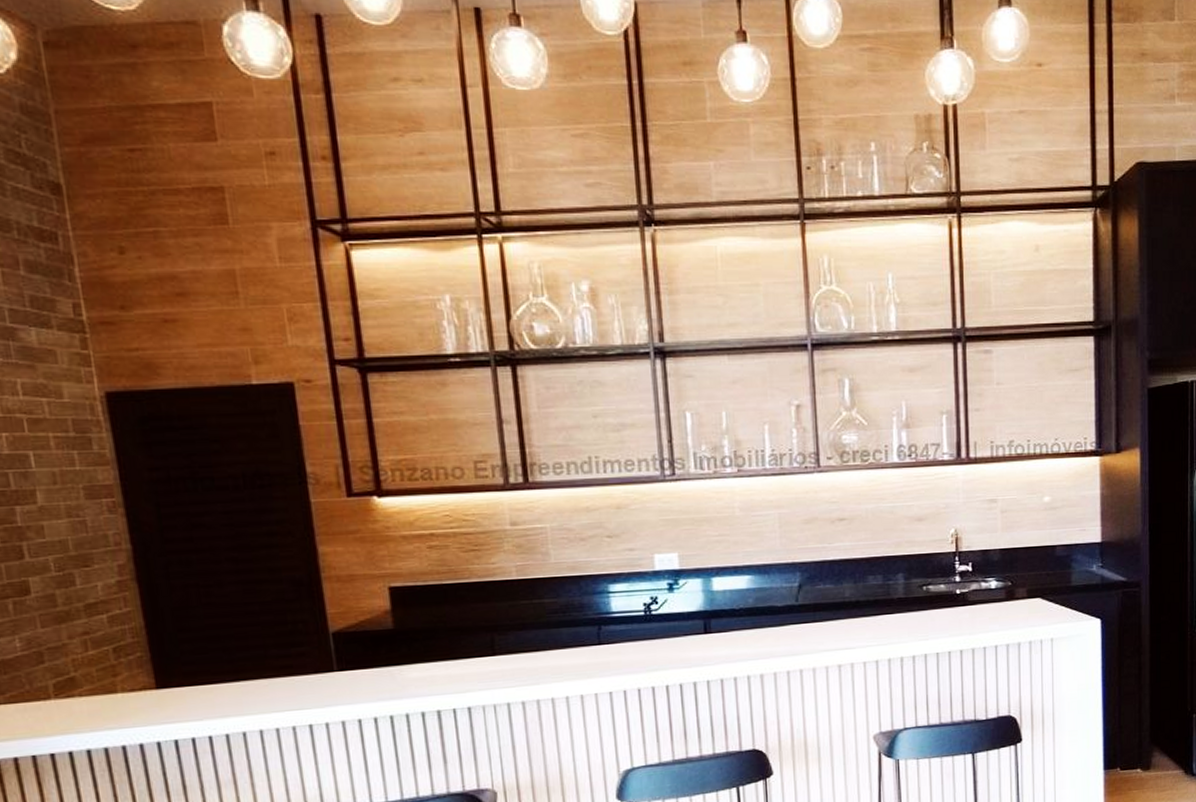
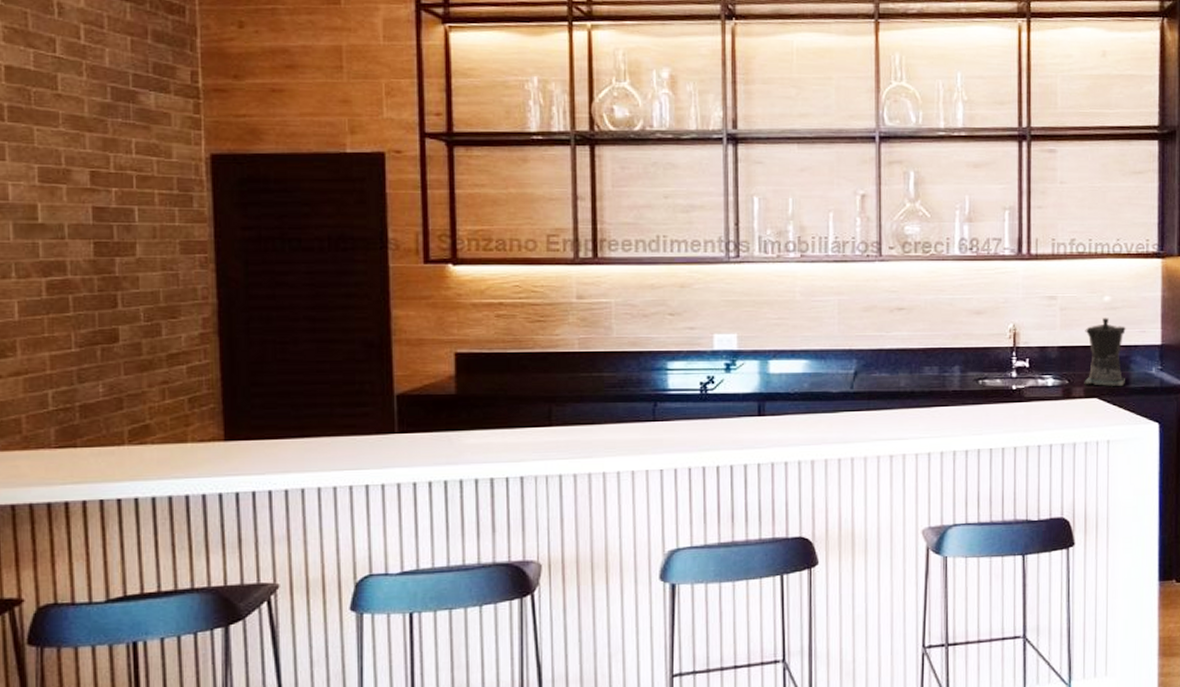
coffee maker: none [1026,518,1067,586] -> present [1084,318,1126,386]

